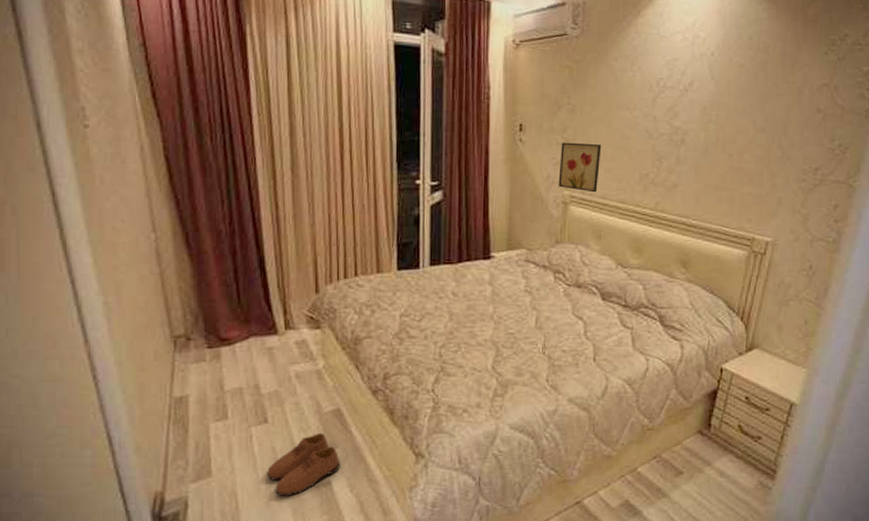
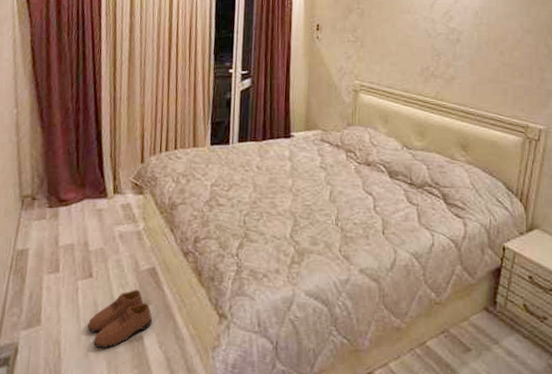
wall art: present [558,142,602,193] -> none [350,39,387,83]

